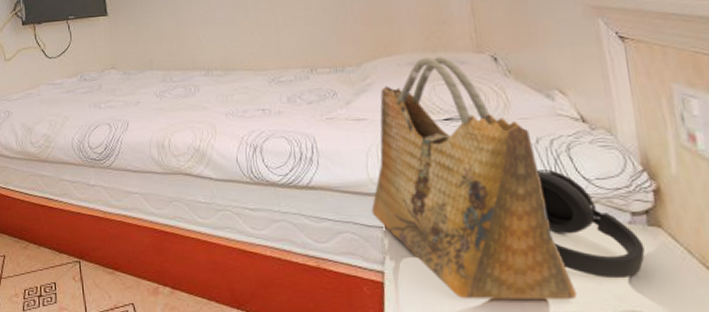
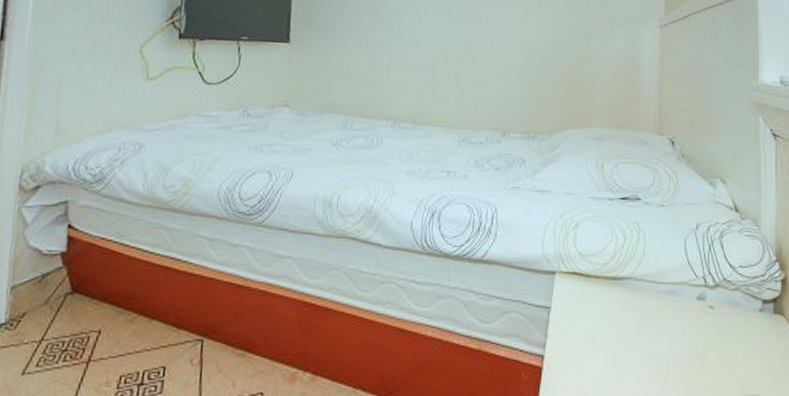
grocery bag: present [371,56,578,299] -> none [541,133,711,385]
headphones: present [537,169,645,279] -> none [693,255,769,364]

